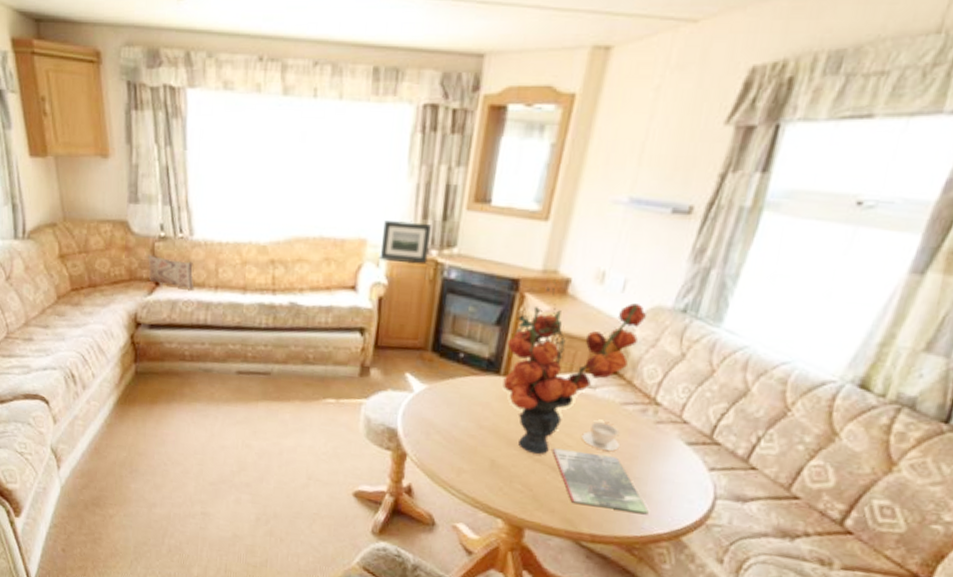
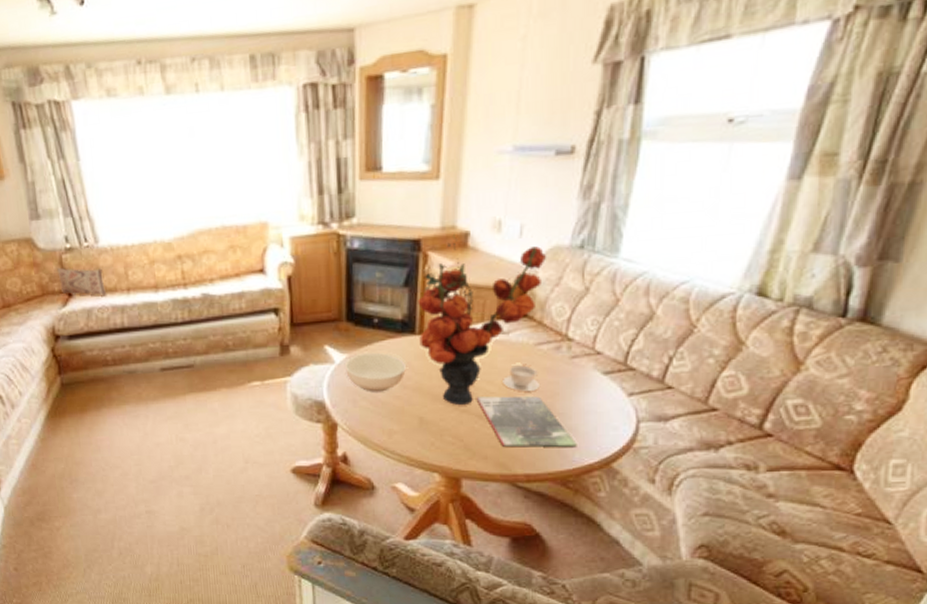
picture frame: present [379,221,431,263] -> none [282,198,330,240]
bowl: none [423,386,486,429] -> present [345,352,406,392]

